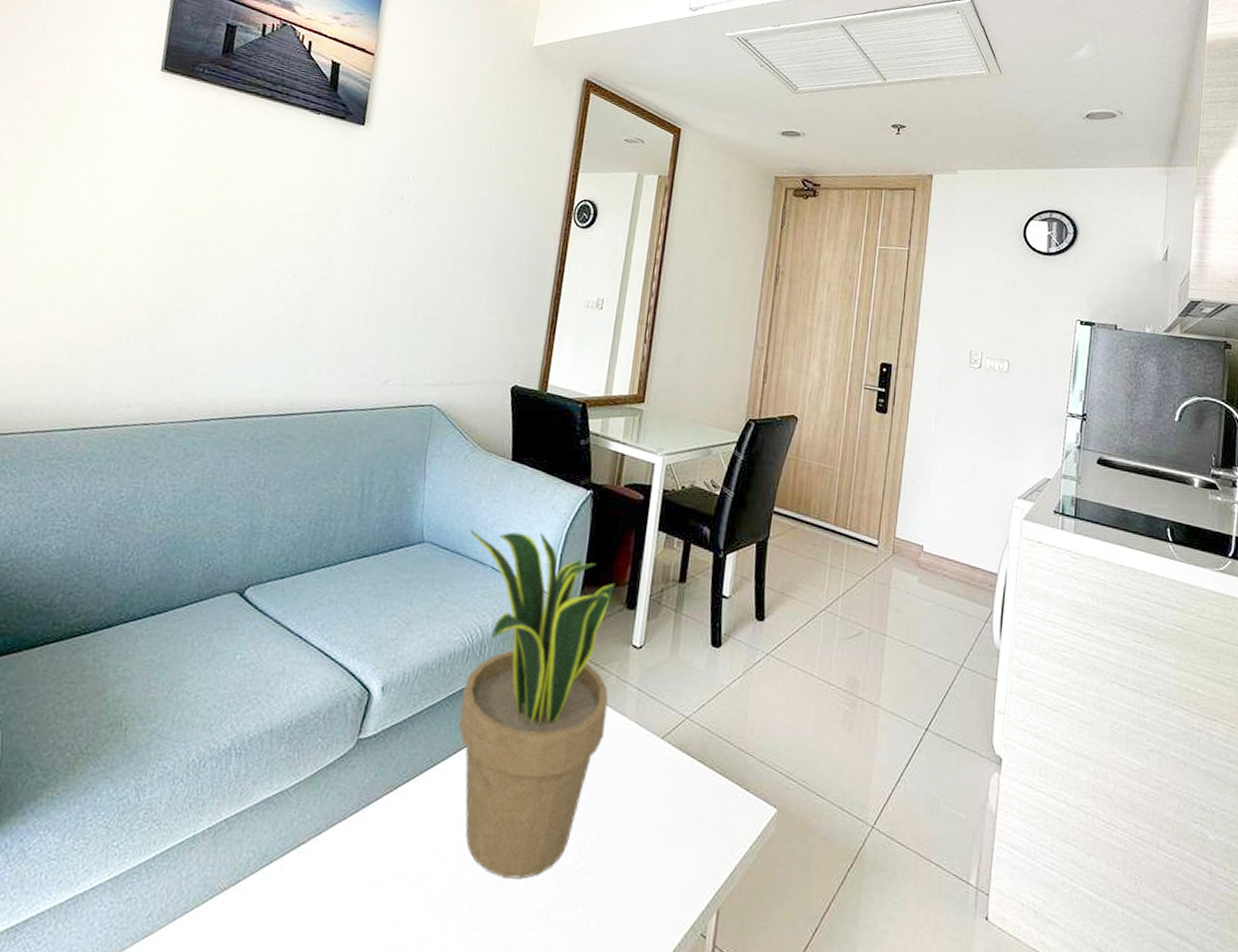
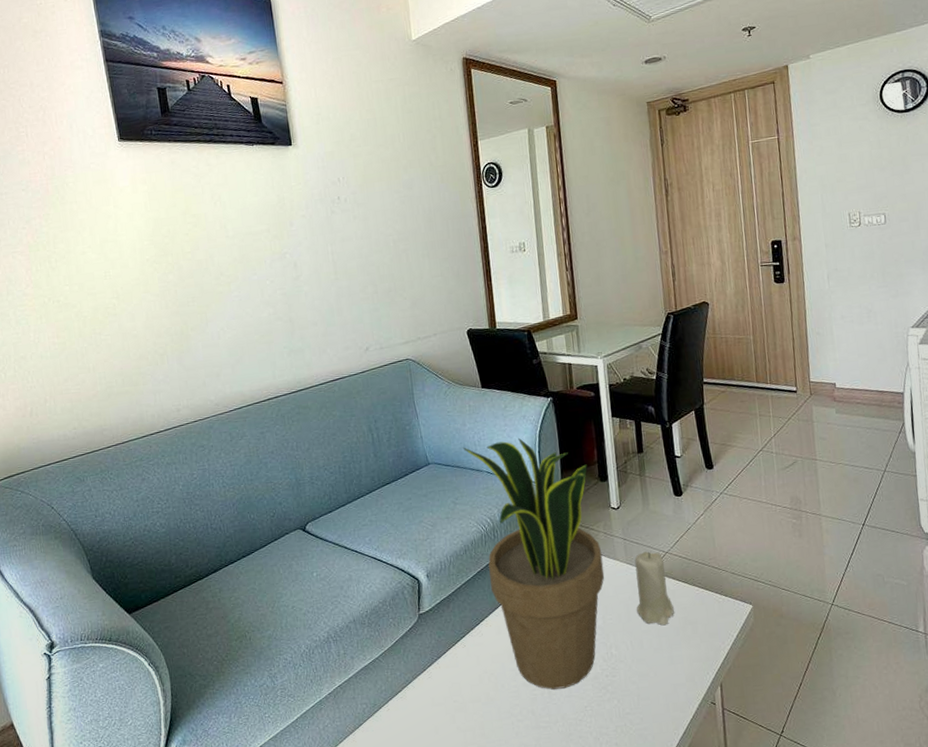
candle: none [634,711,682,816] -> present [635,551,674,626]

